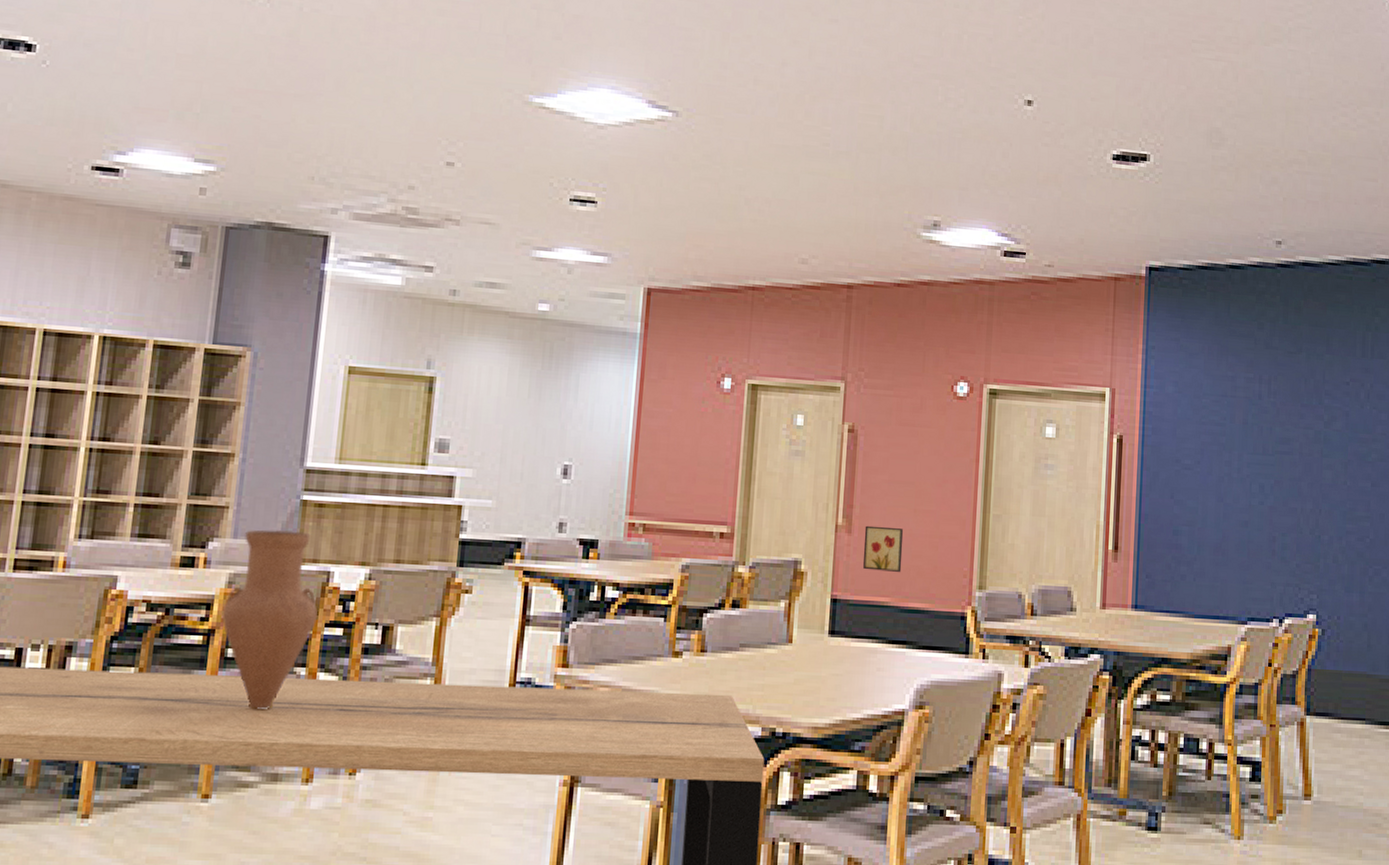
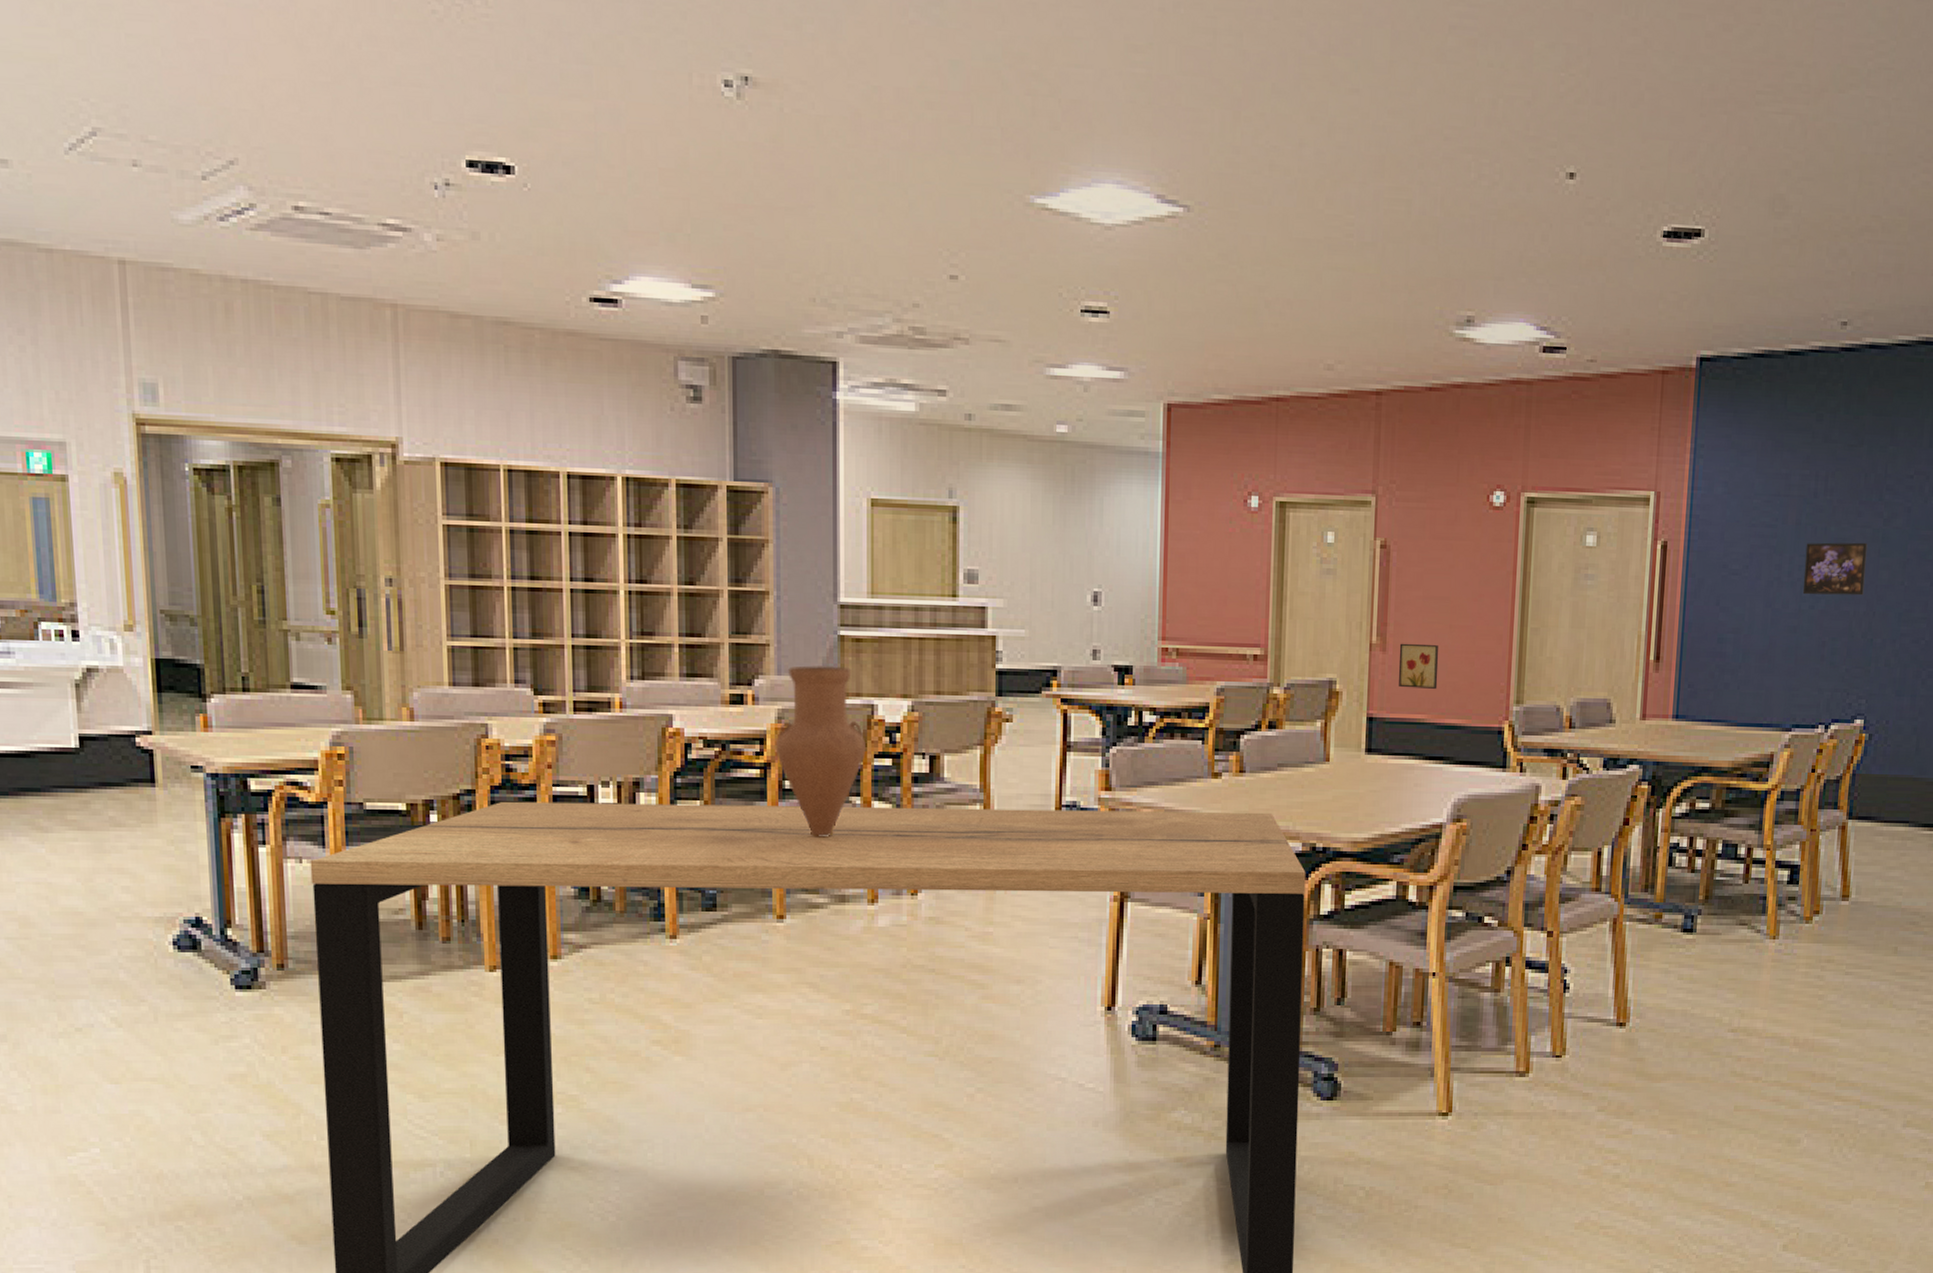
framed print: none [1252,441,1311,494] -> present [1802,542,1868,596]

